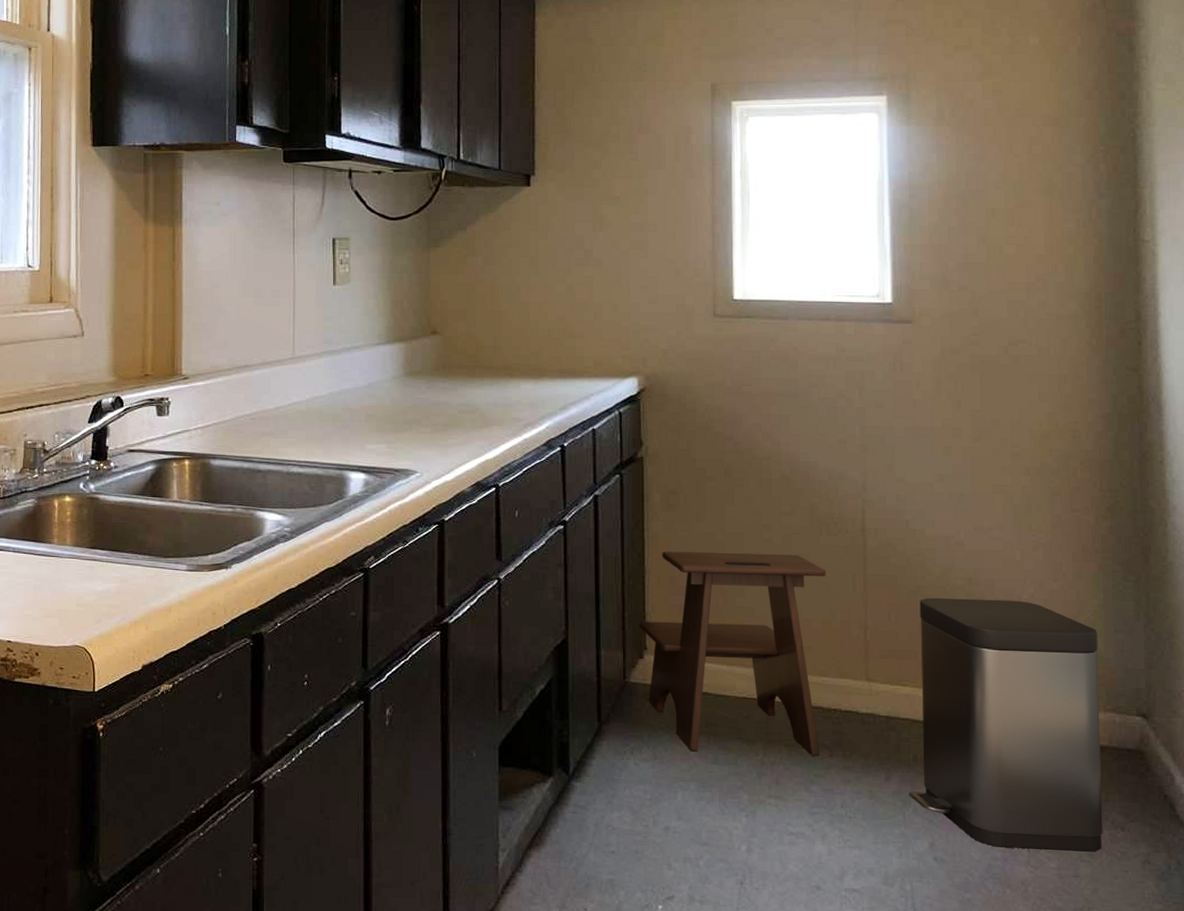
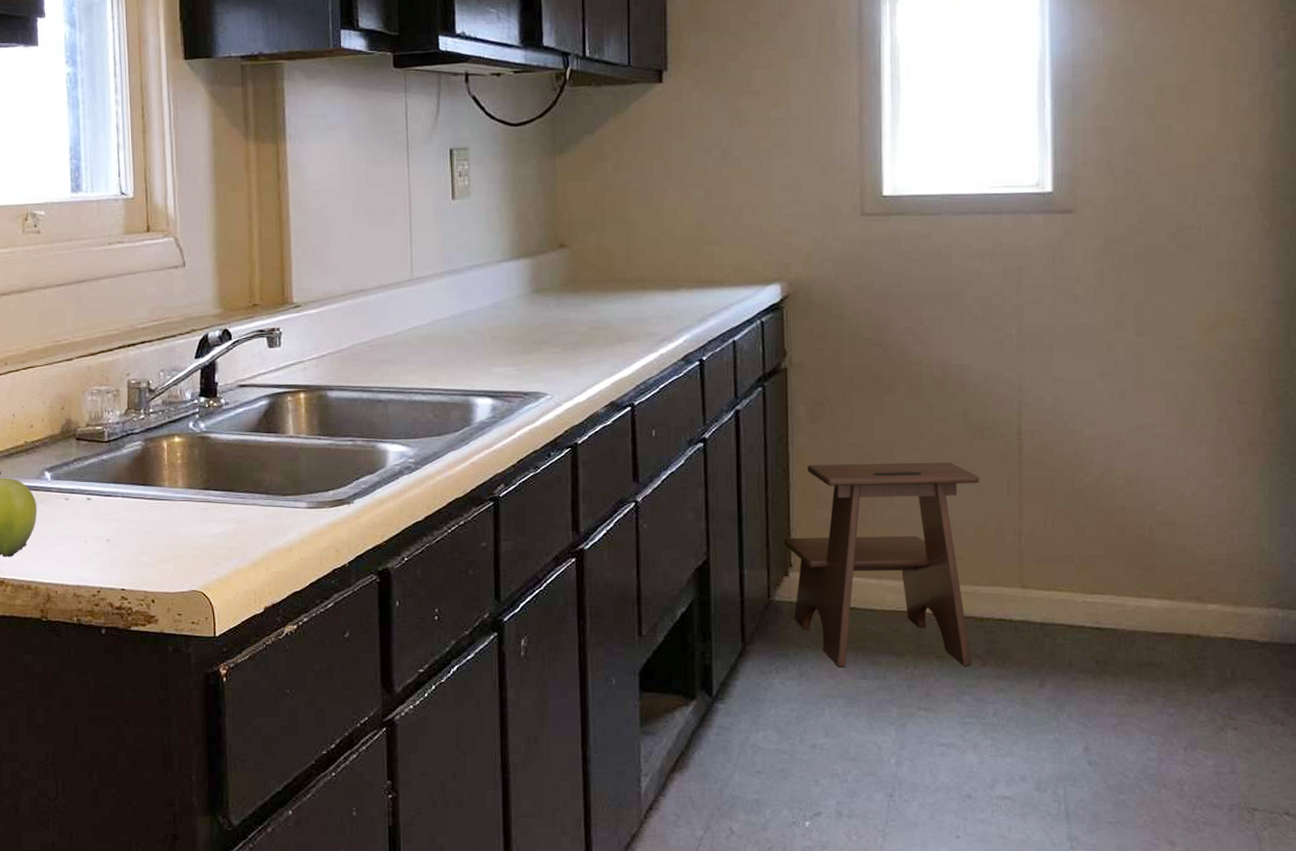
pedal bin: present [909,597,1103,852] -> none [1063,498,1262,748]

